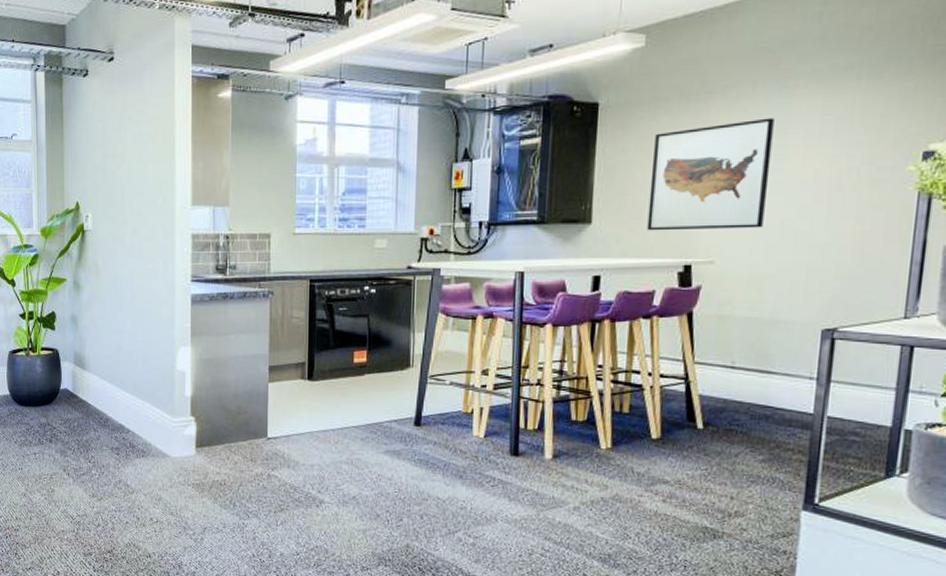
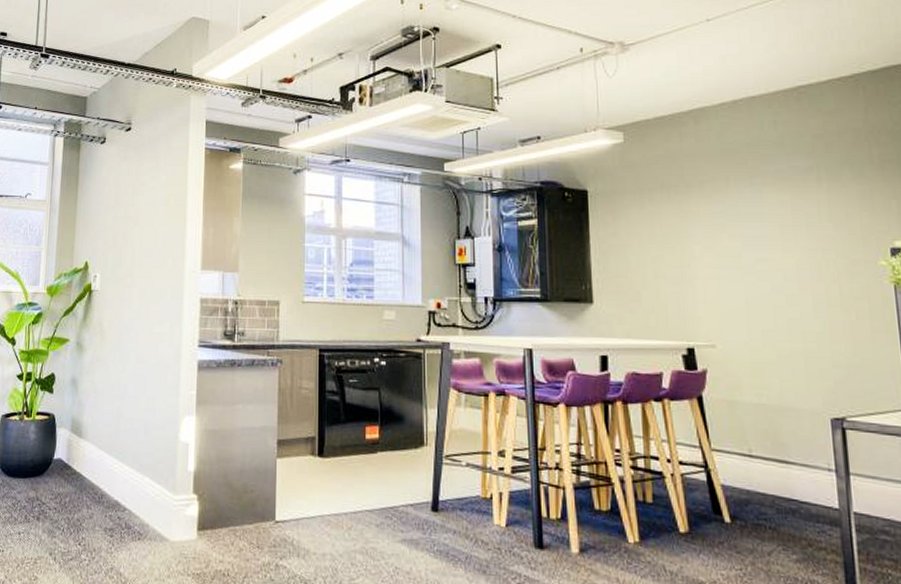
wall art: present [647,117,774,231] -> none [643,211,756,314]

